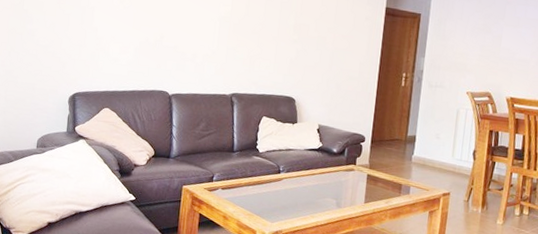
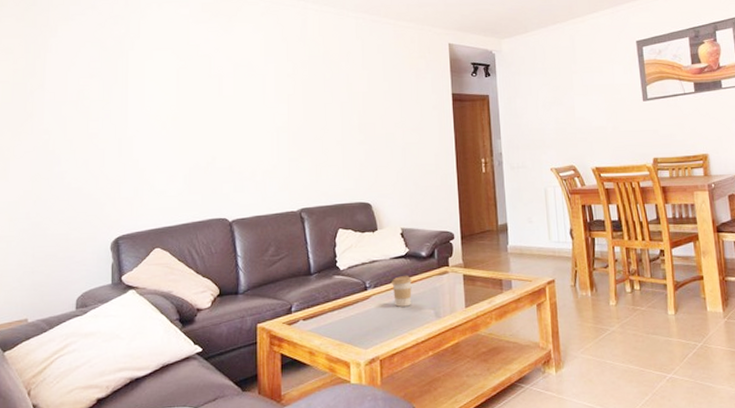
coffee cup: none [302,166,321,193] -> present [392,276,412,307]

